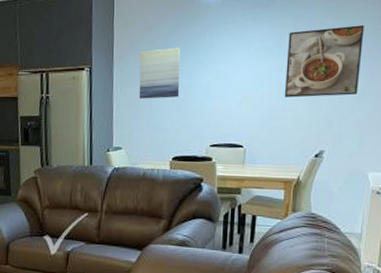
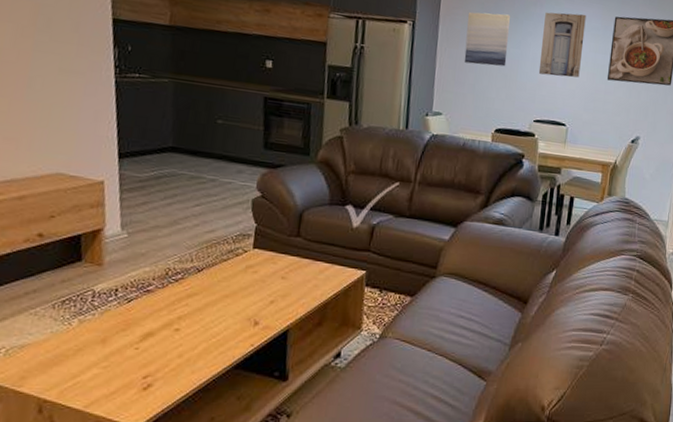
wall art: none [212,35,258,100] -> present [538,11,586,78]

